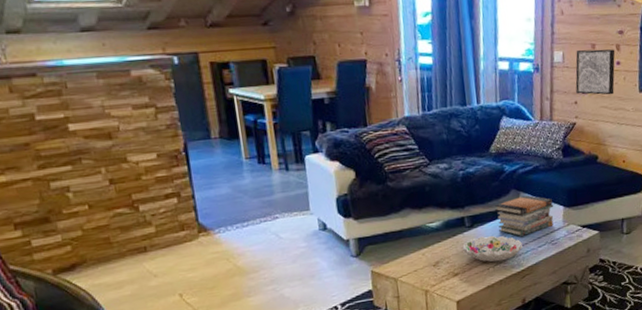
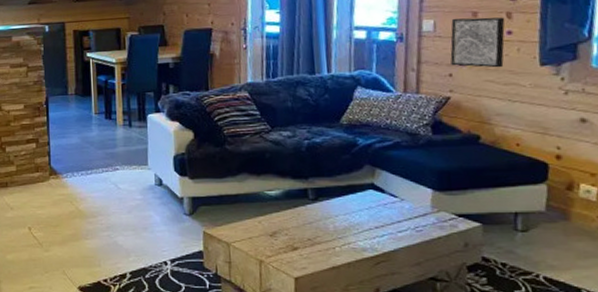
decorative bowl: present [462,235,523,262] -> none [304,211,378,242]
book stack: present [494,195,554,236] -> none [344,172,419,217]

